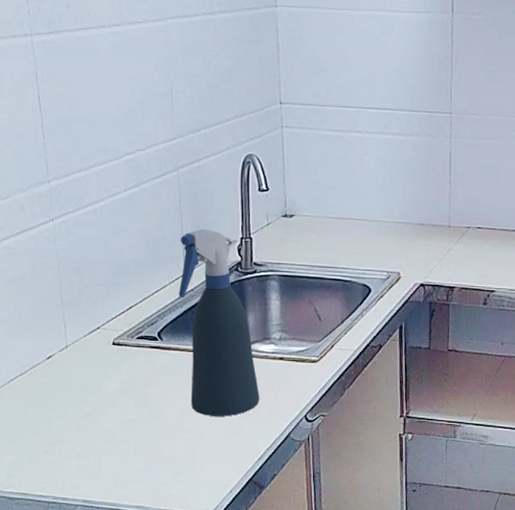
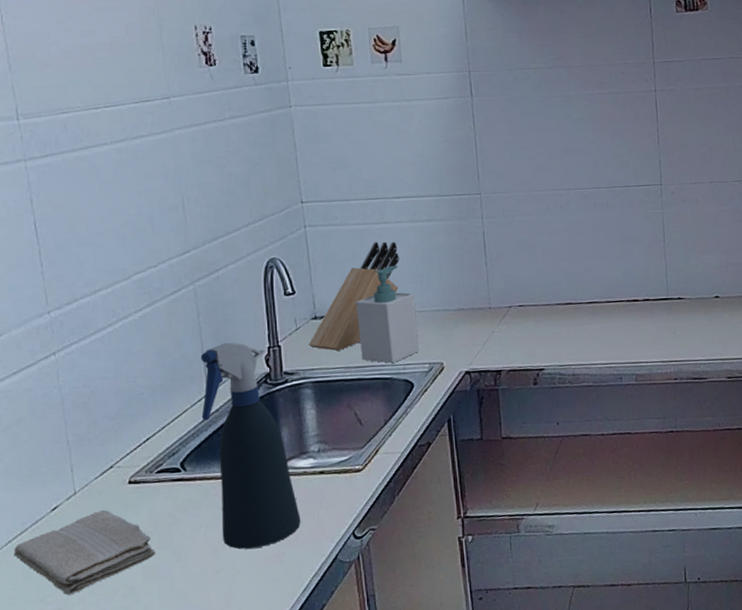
washcloth: none [14,364,133,433] -> present [13,509,156,596]
knife block: none [277,150,368,249] -> present [308,242,399,351]
soap bottle: none [323,174,380,268] -> present [356,265,420,364]

